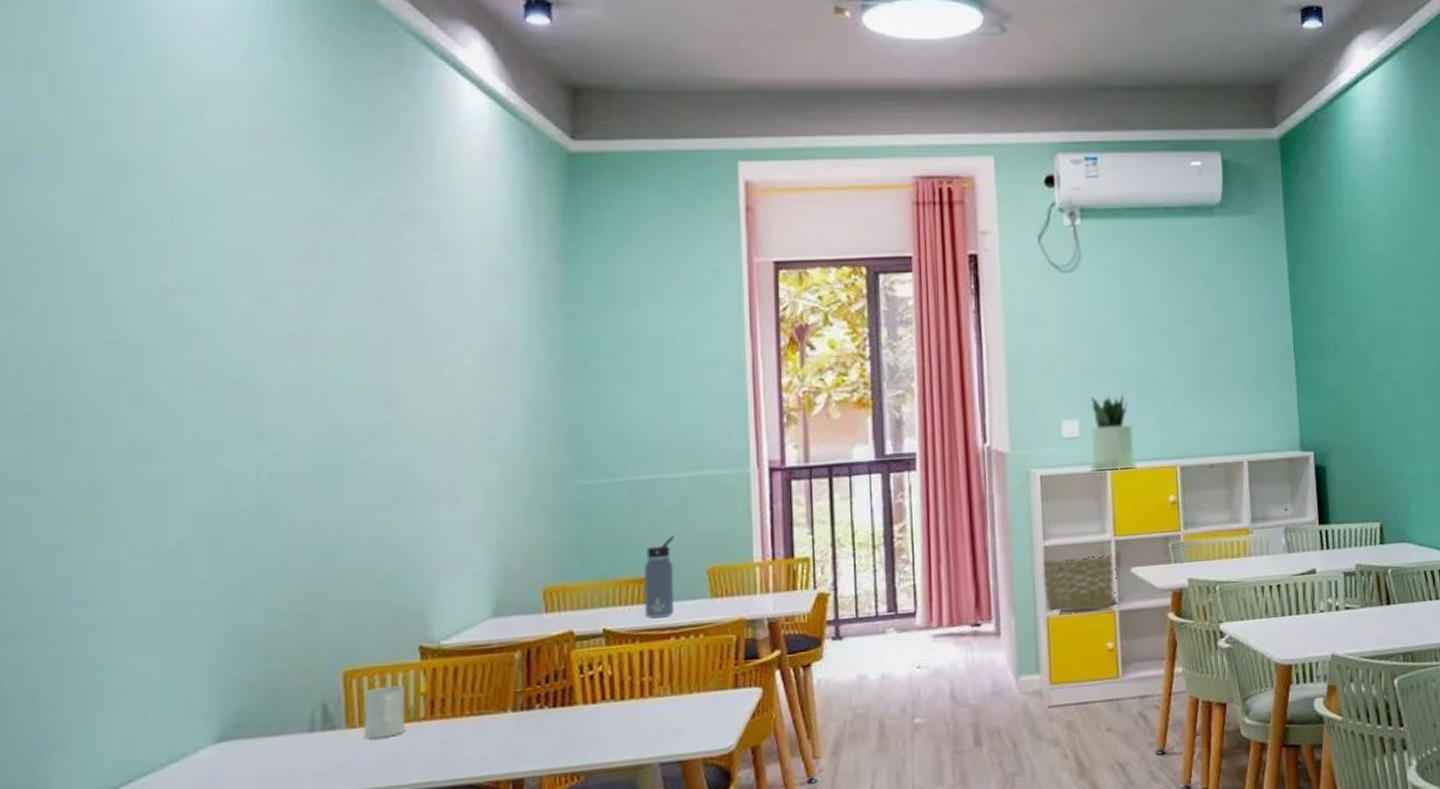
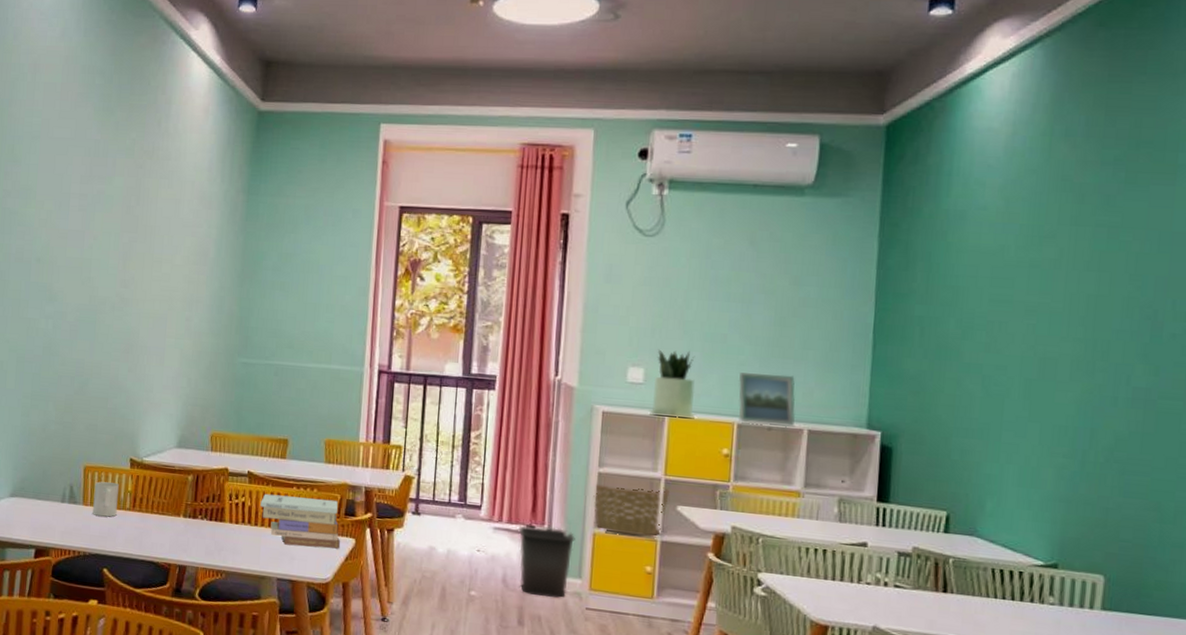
books: none [626,643,744,716] -> present [260,493,341,549]
water bottle: present [643,535,674,619] -> none [277,410,304,471]
waste bin: none [962,620,1028,706] -> present [518,525,575,598]
picture frame: none [1175,406,1235,465] -> present [738,372,796,427]

